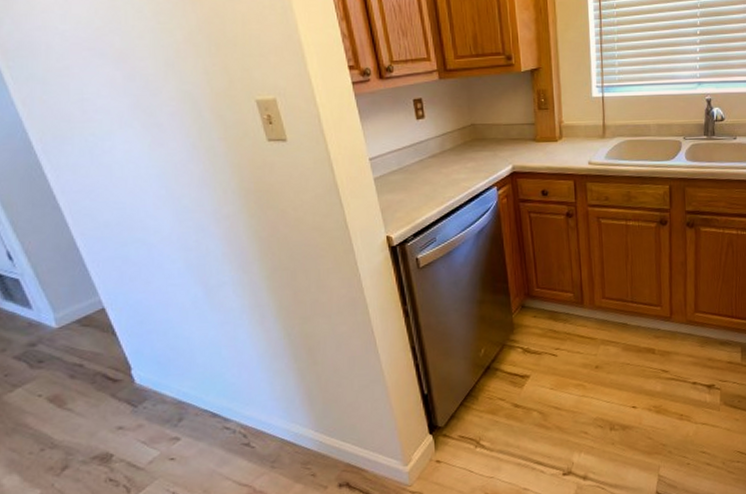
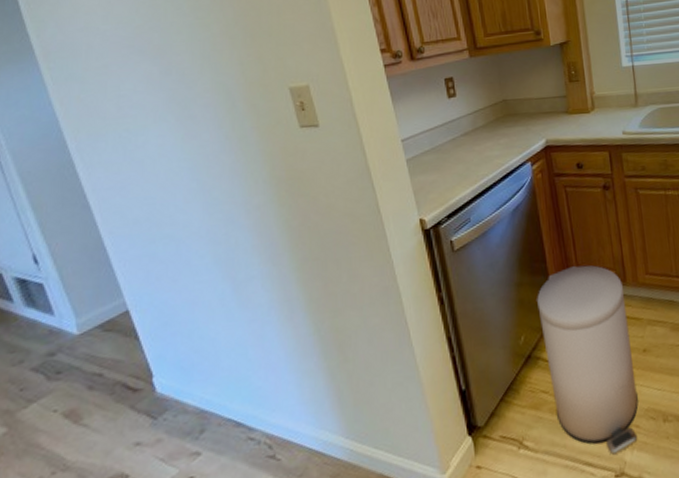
pedal bin: none [498,287,588,456] -> present [537,265,638,455]

